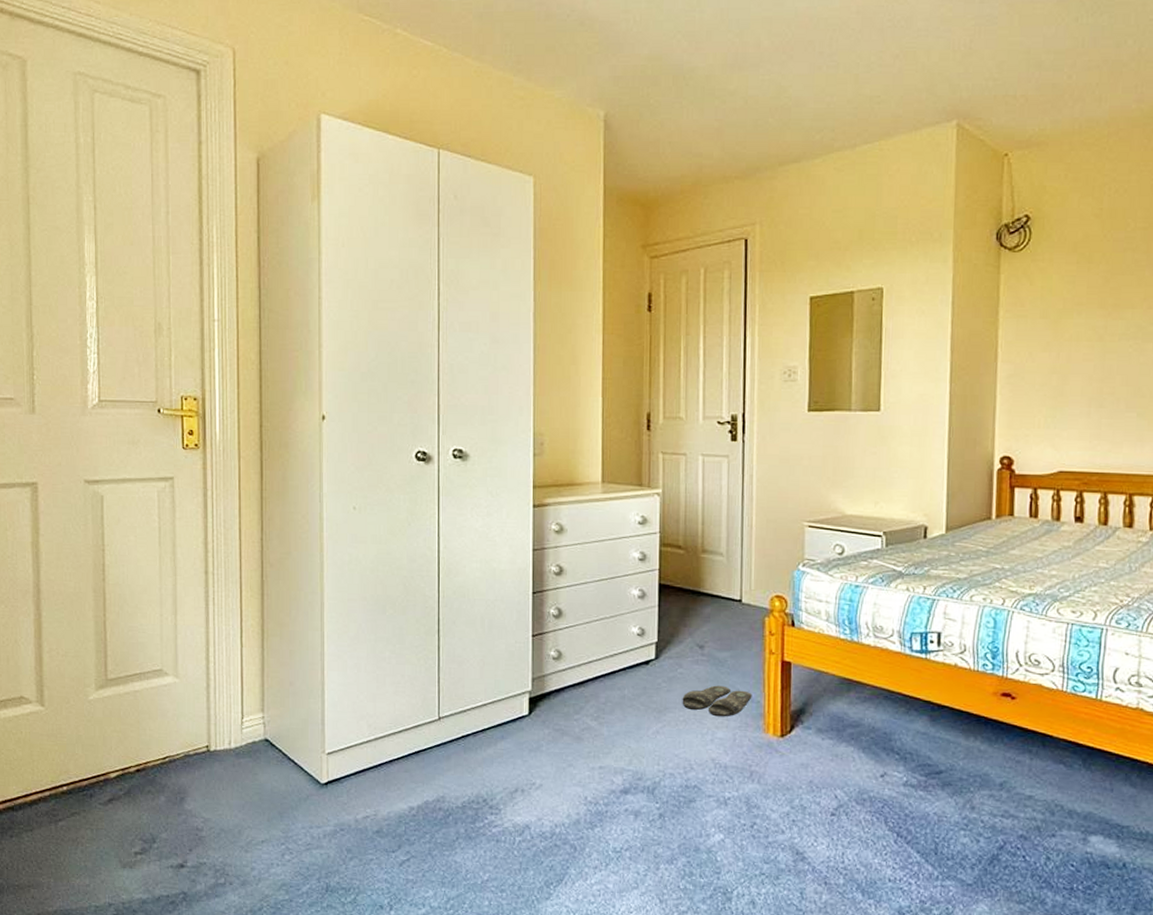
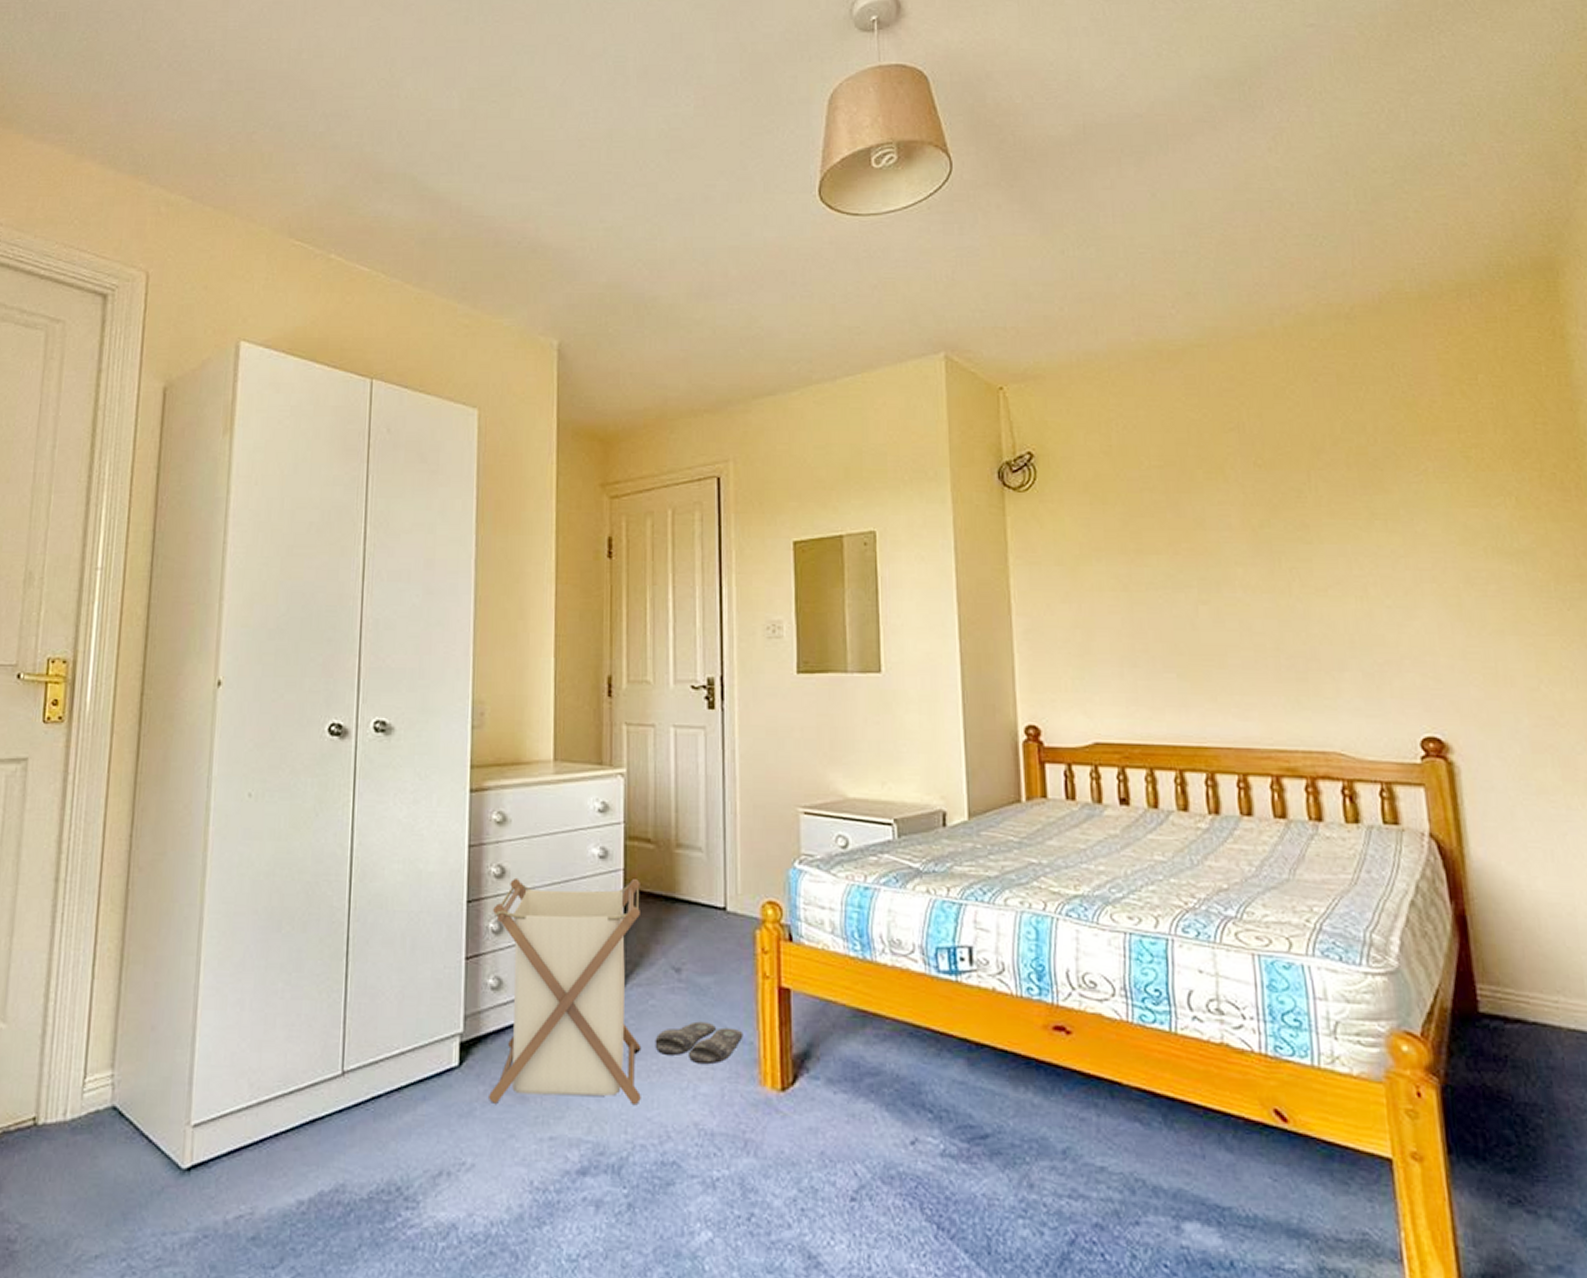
laundry basket: none [552,575,672,744] -> present [489,877,642,1104]

